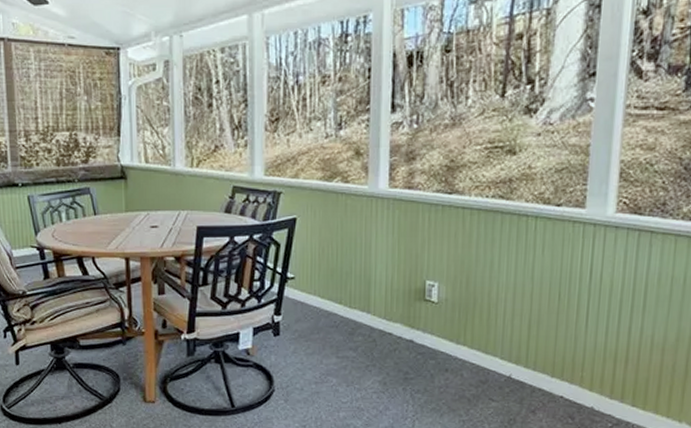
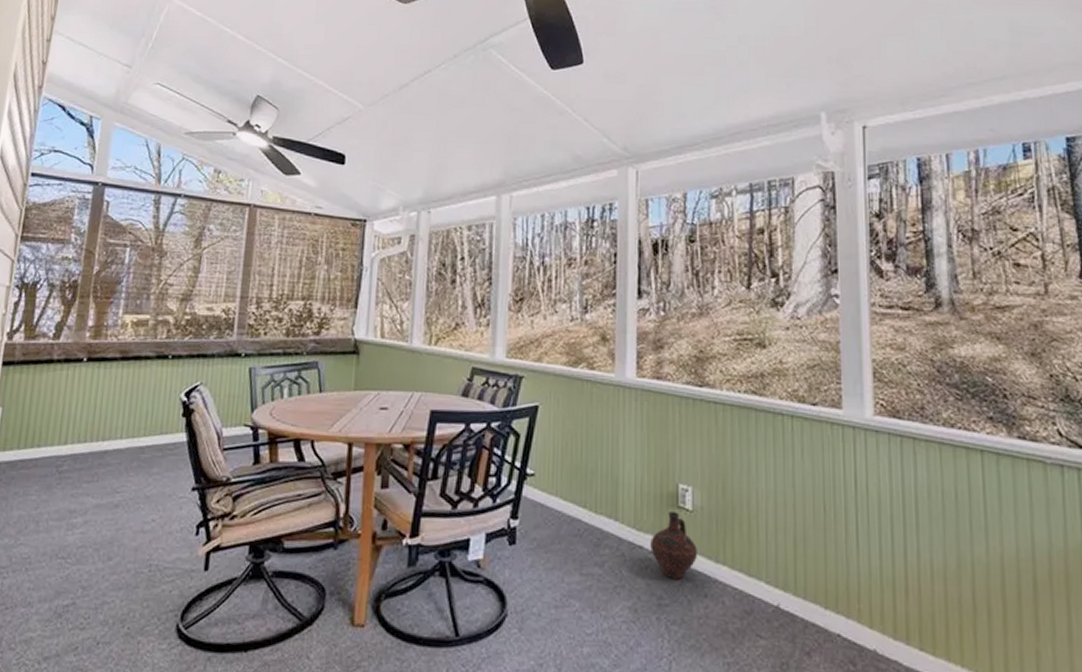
ceramic jug: none [399,303,442,359] -> present [650,510,698,580]

